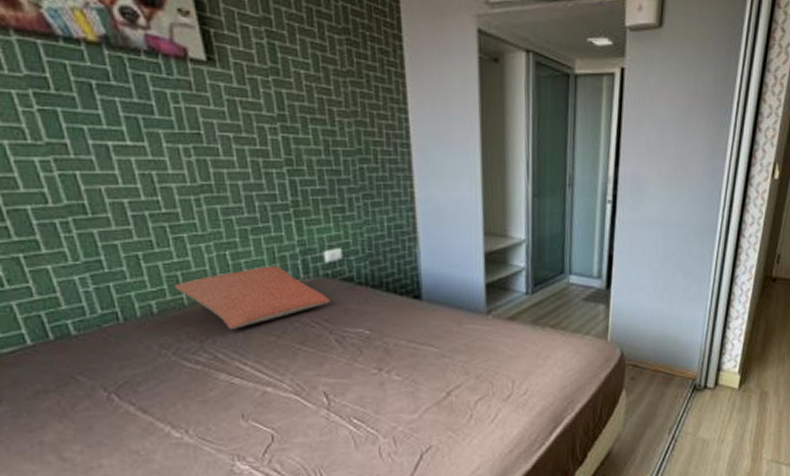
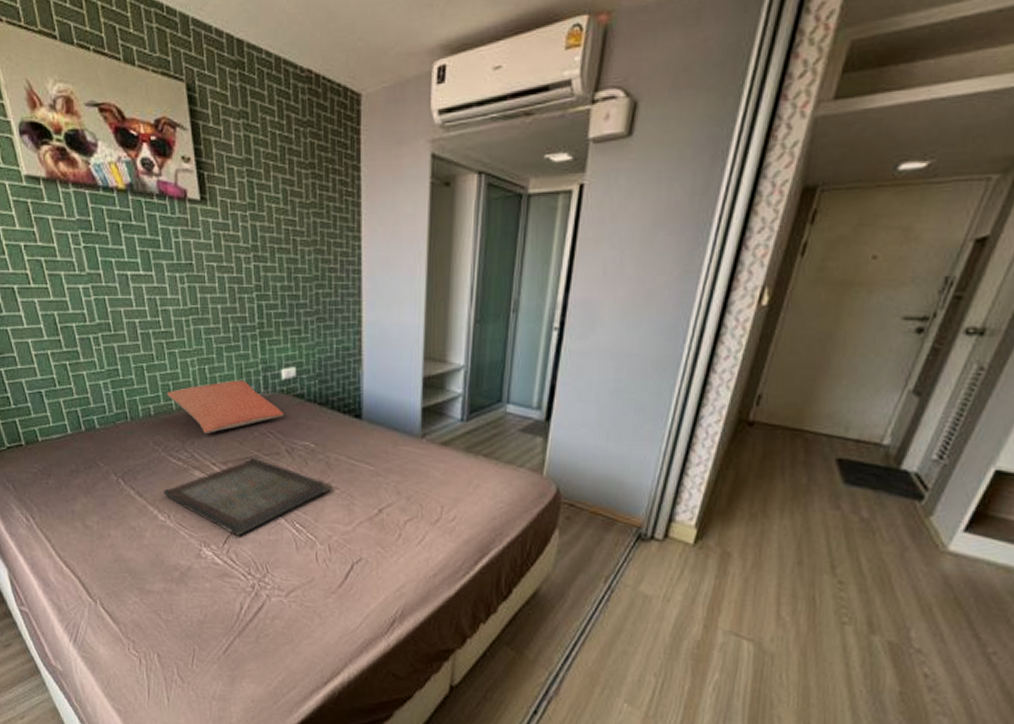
serving tray: none [177,351,394,444] -> present [163,457,333,537]

